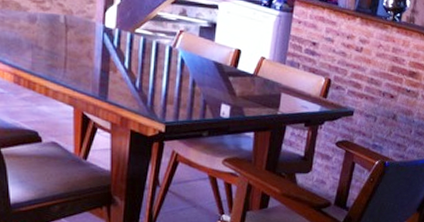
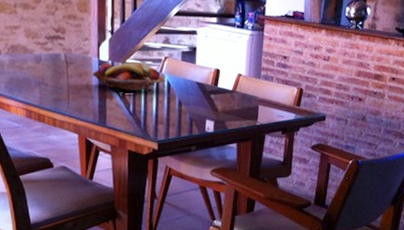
fruit basket: none [94,30,178,68] -> present [91,61,165,93]

